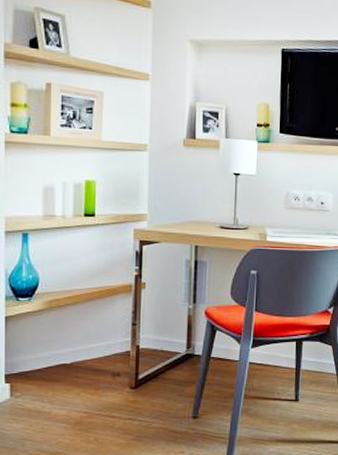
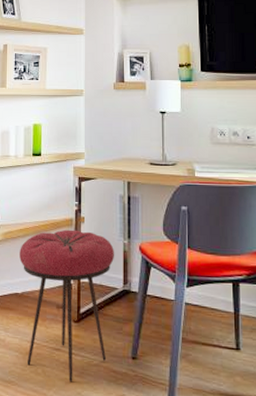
stool: none [68,296,179,446] -> present [19,229,115,382]

